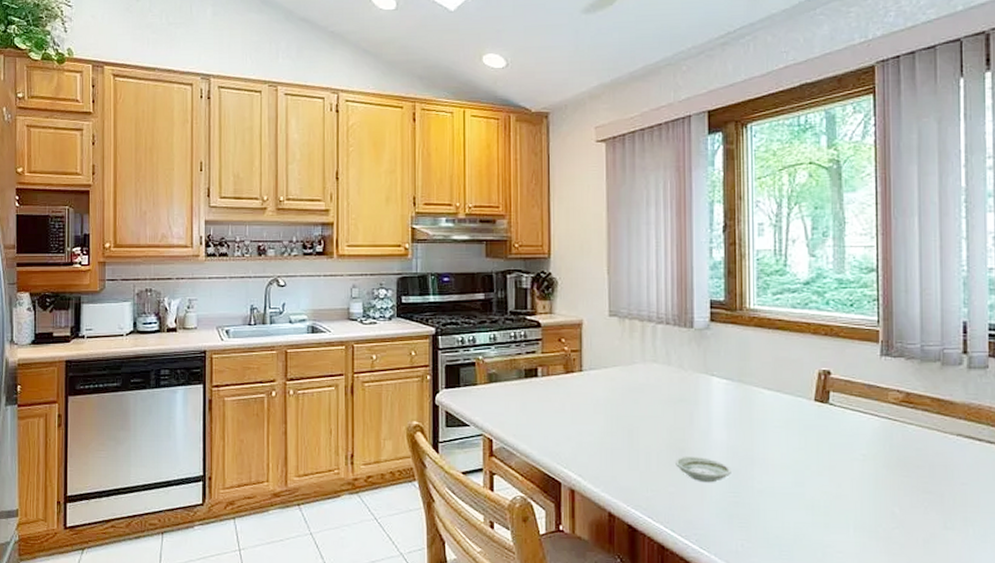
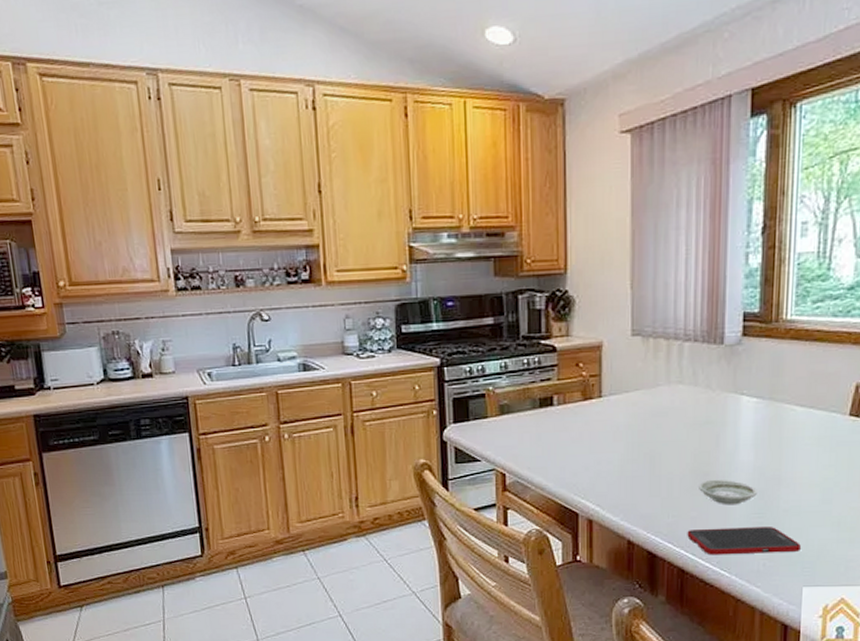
cell phone: none [666,504,777,534] -> present [687,527,801,555]

